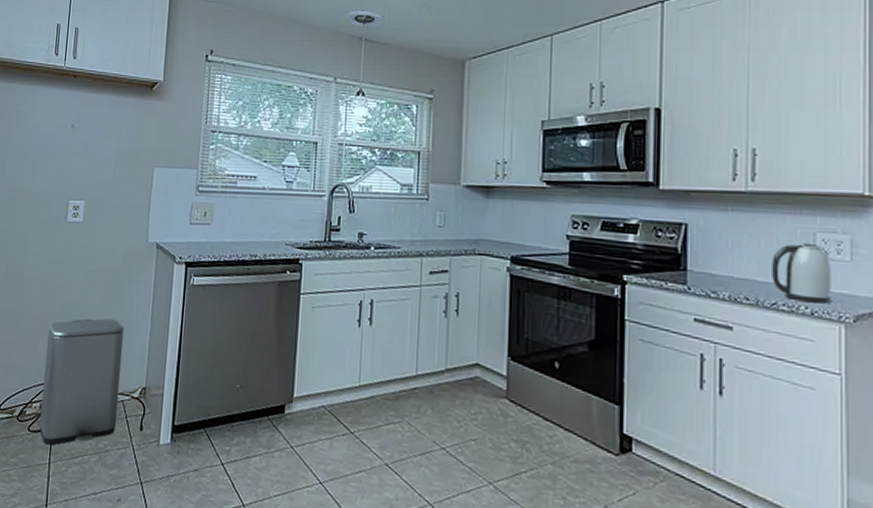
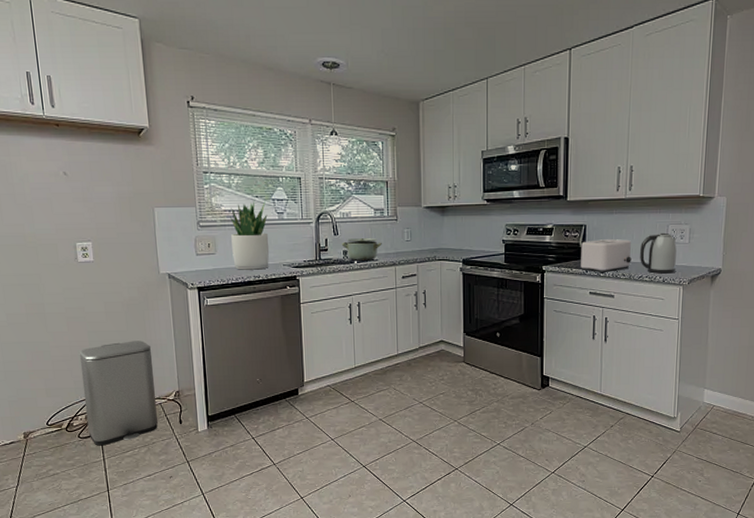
planter: none [229,165,275,248] -> present [230,200,270,270]
saucepan: none [357,218,407,248] -> present [341,238,382,261]
toaster: none [680,245,759,294] -> present [581,239,632,274]

